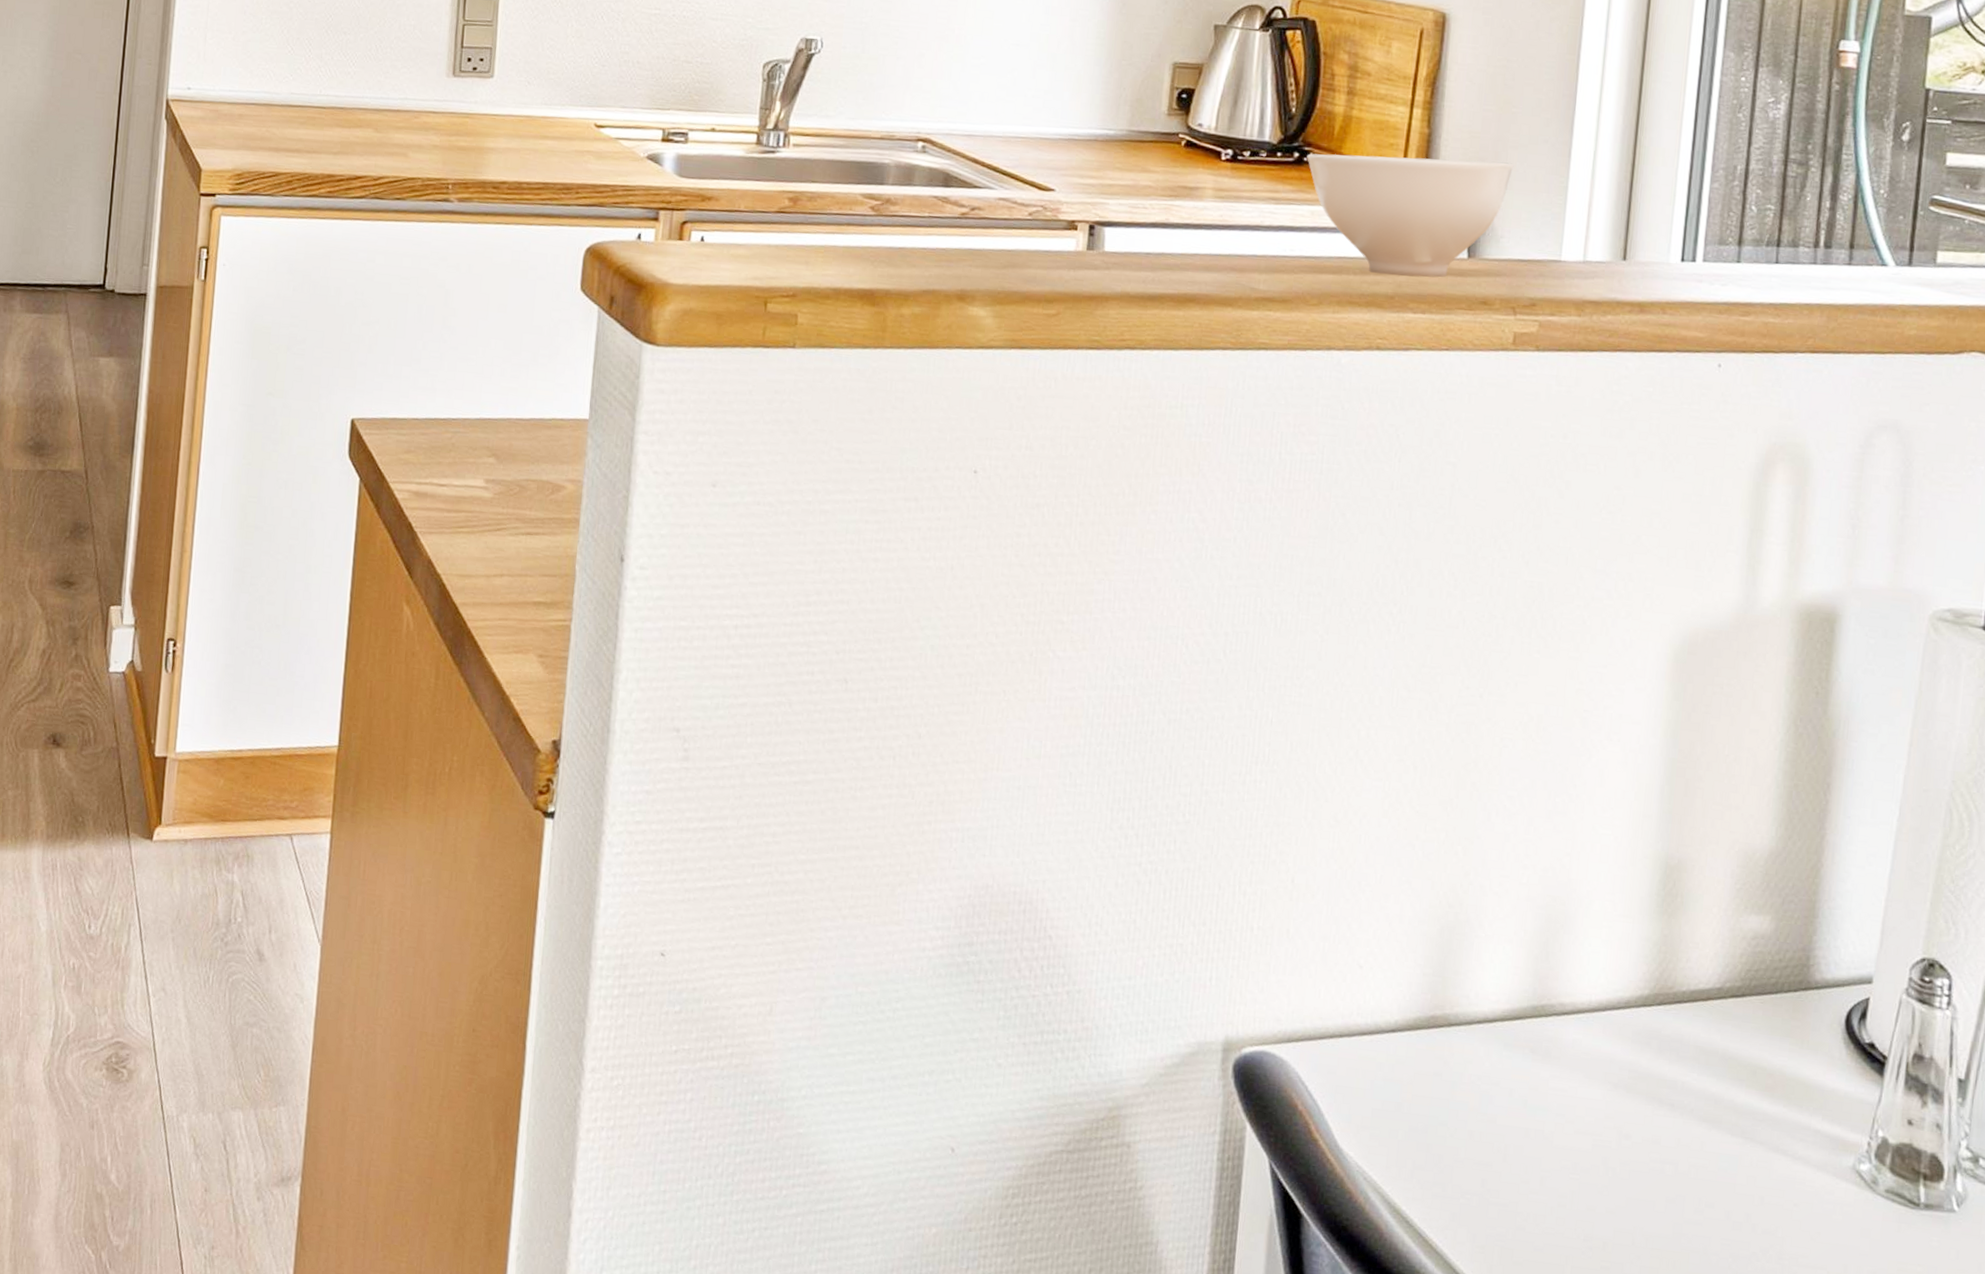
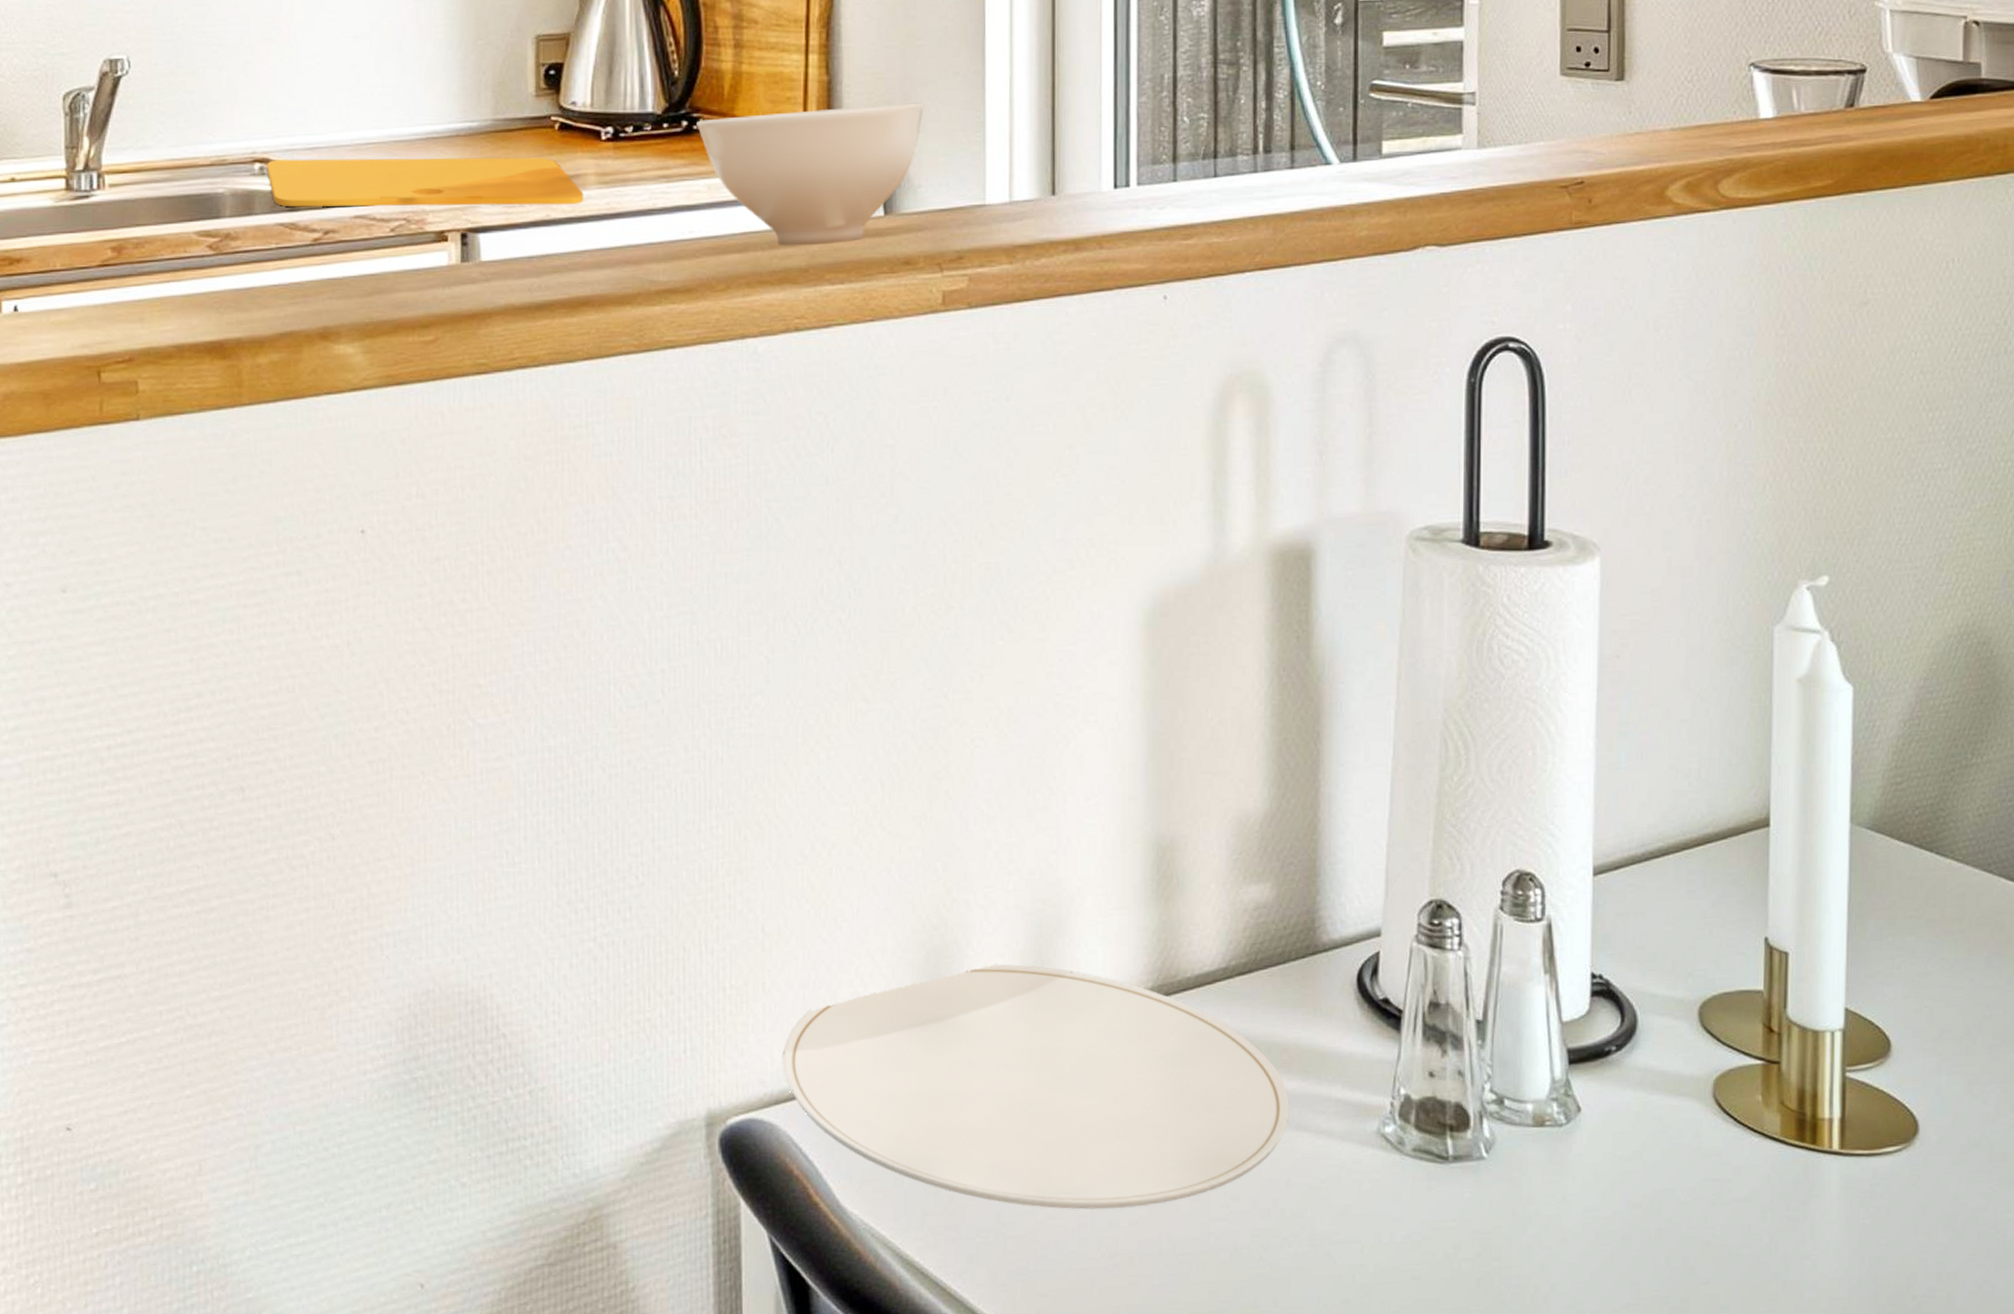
cutting board: none [928,141,1201,213] -> present [267,157,584,207]
plate: none [1298,947,1771,1198] -> present [783,964,1290,1210]

